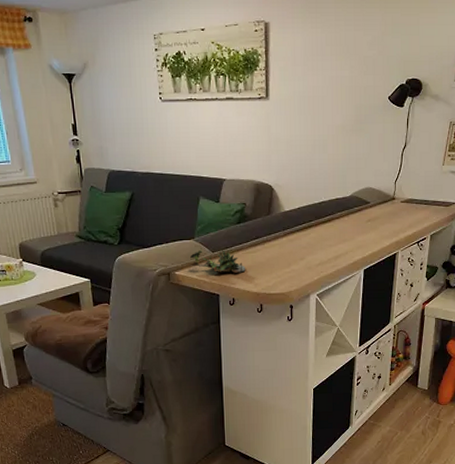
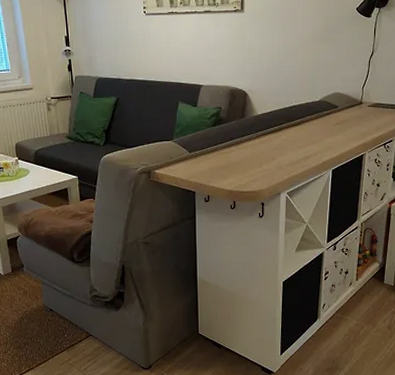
succulent plant: present [188,248,246,274] -> none [167,149,220,173]

